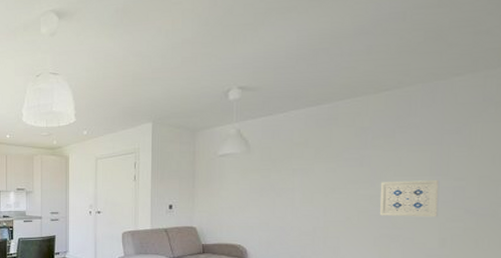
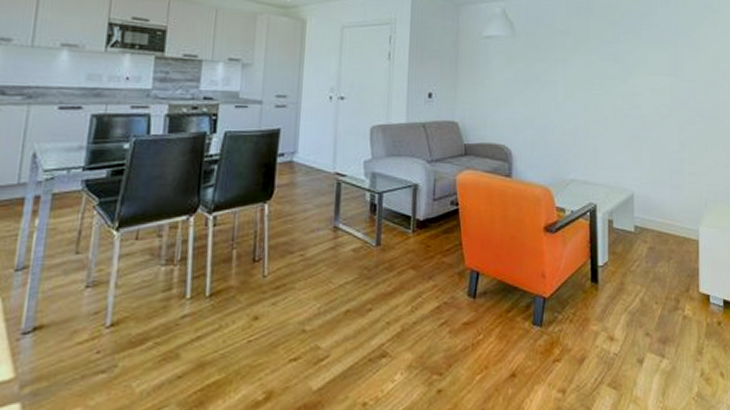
wall art: present [379,180,440,217] -> none [631,79,677,119]

